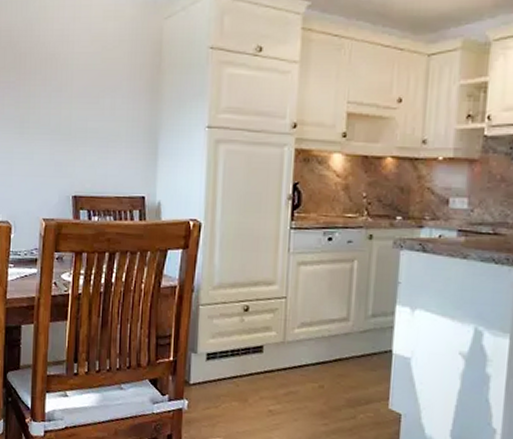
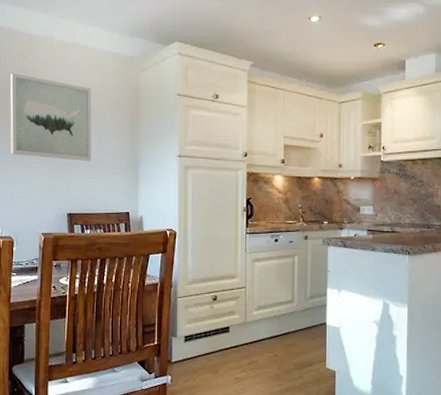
wall art: none [10,25,105,132] -> present [10,73,92,161]

